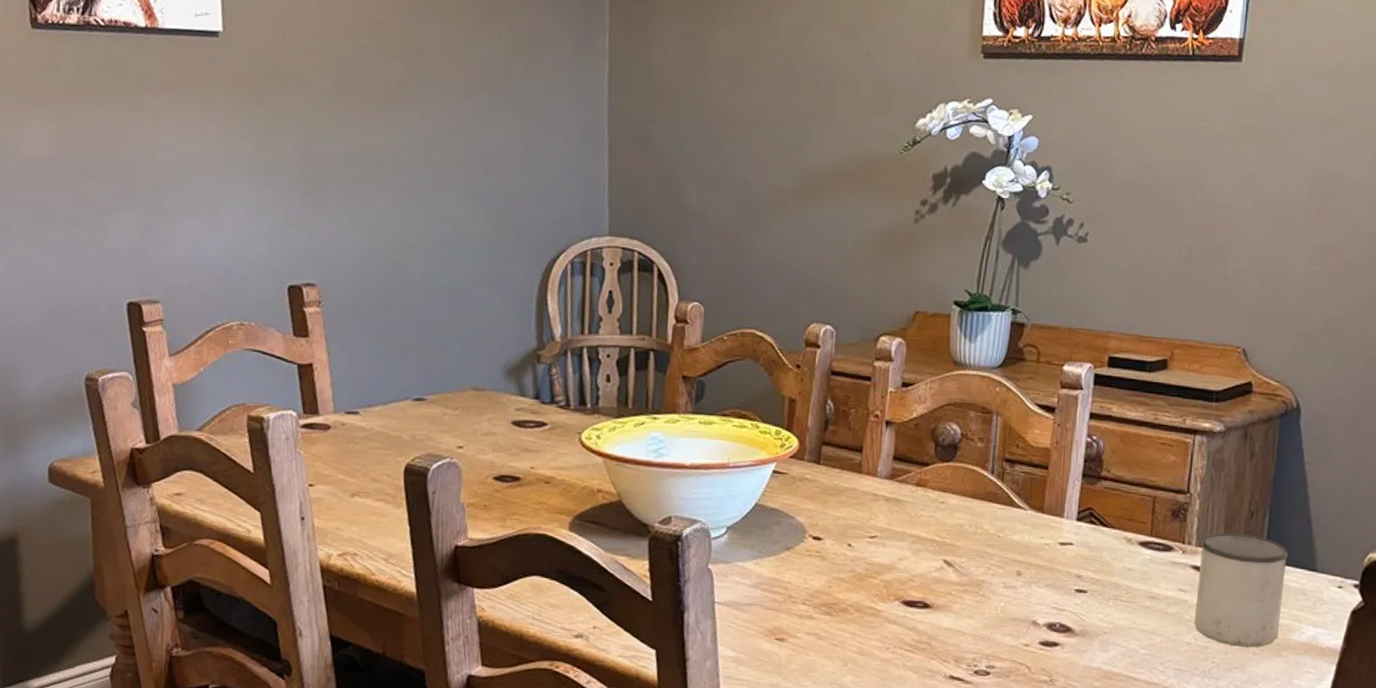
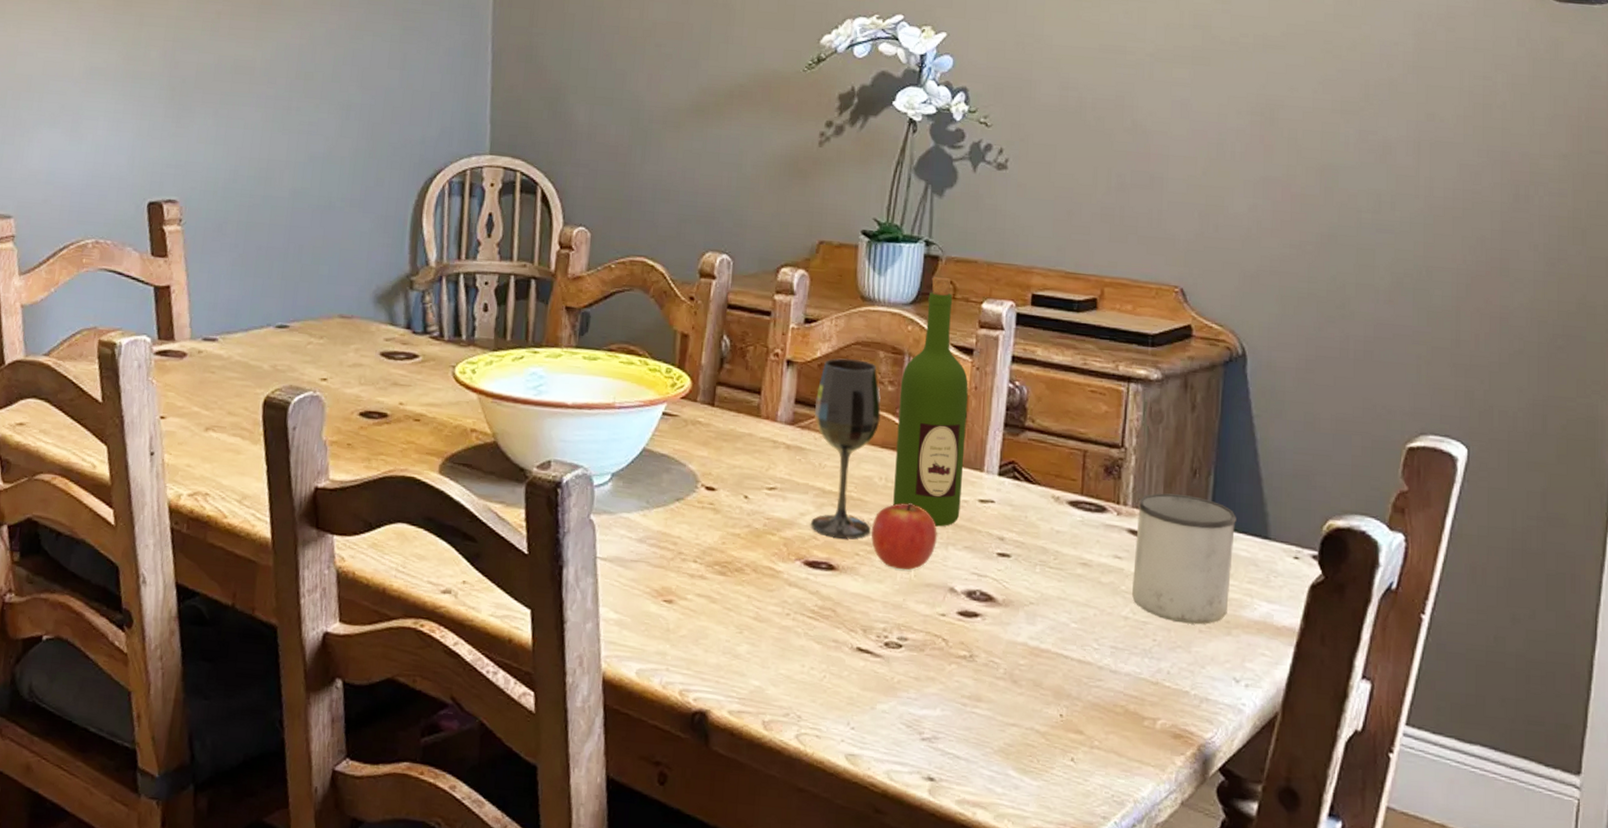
wine glass: none [907,418,972,580] -> present [810,358,881,538]
apple: none [962,546,1022,607] -> present [871,502,938,570]
wine bottle: none [982,341,1051,568] -> present [893,276,968,527]

